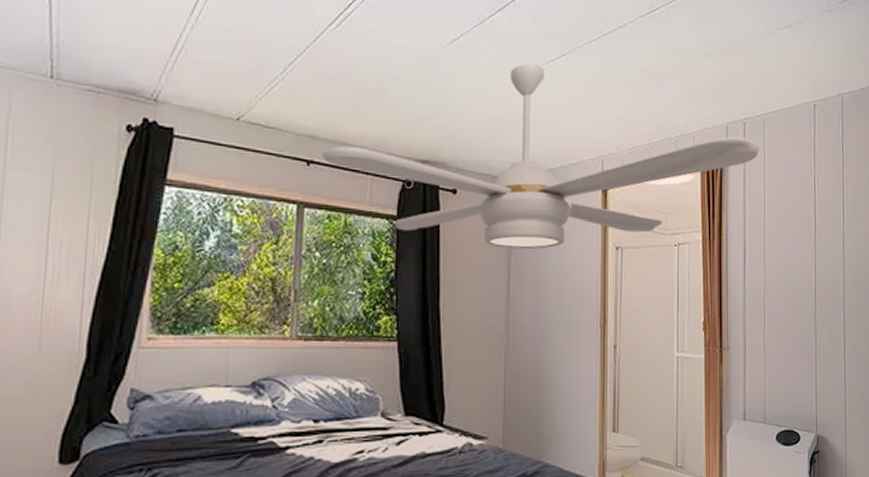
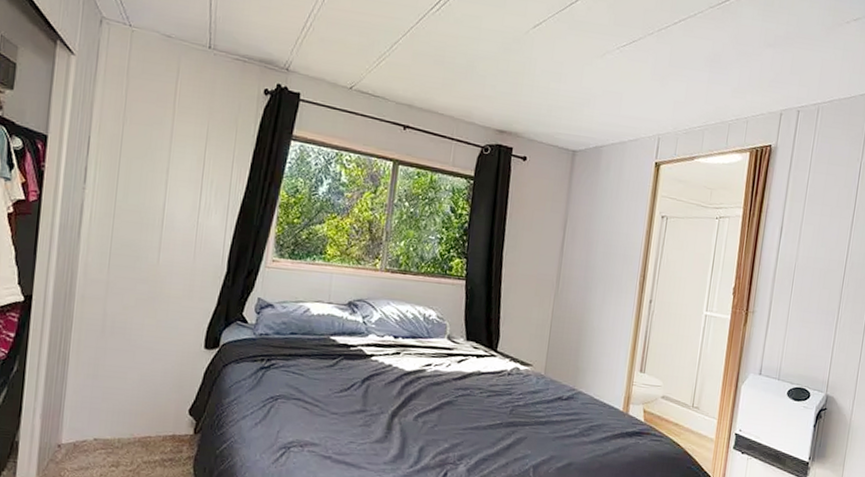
ceiling fan: present [321,63,760,250] -> none [415,48,811,213]

